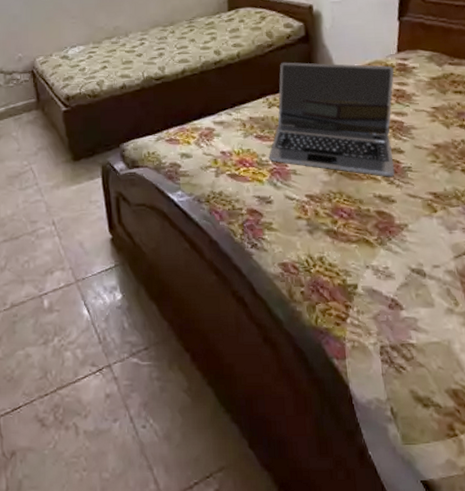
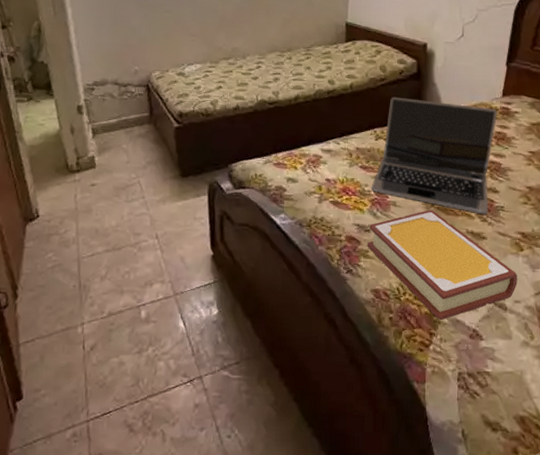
book: none [270,176,434,291] -> present [367,210,517,320]

